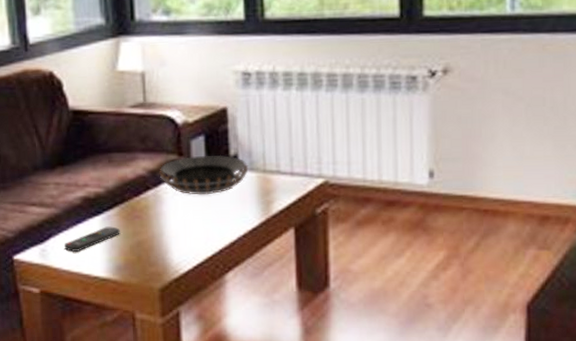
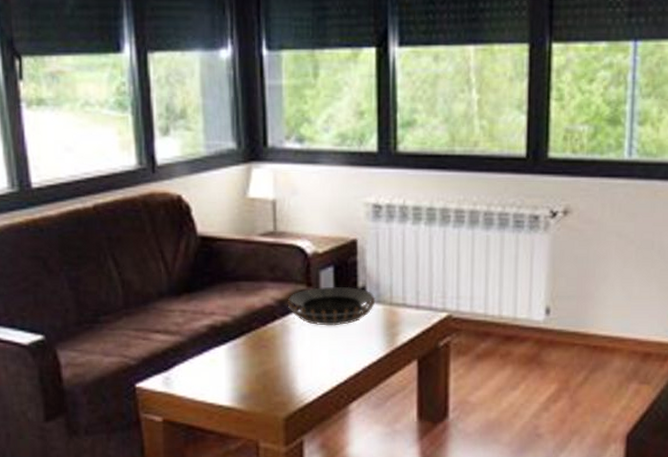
remote control: present [64,226,120,253] -> none [189,355,246,381]

